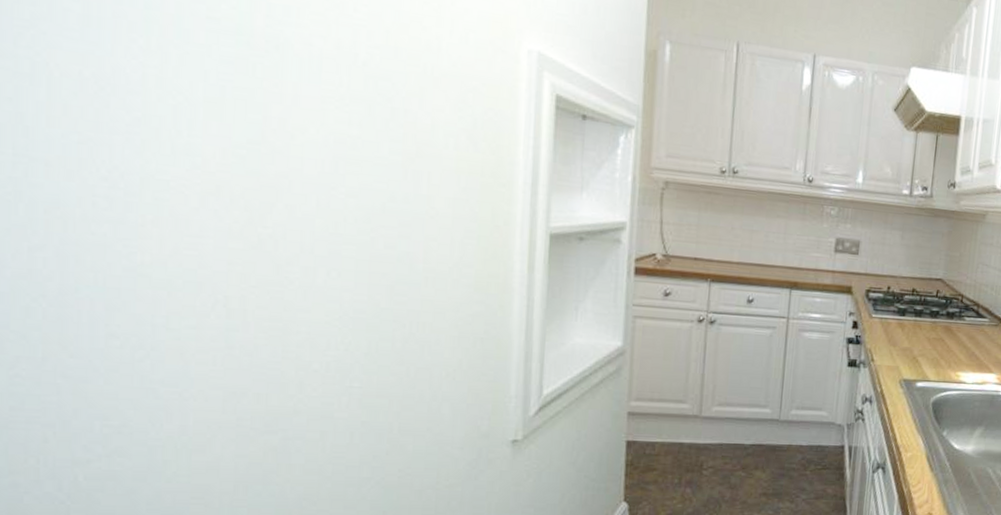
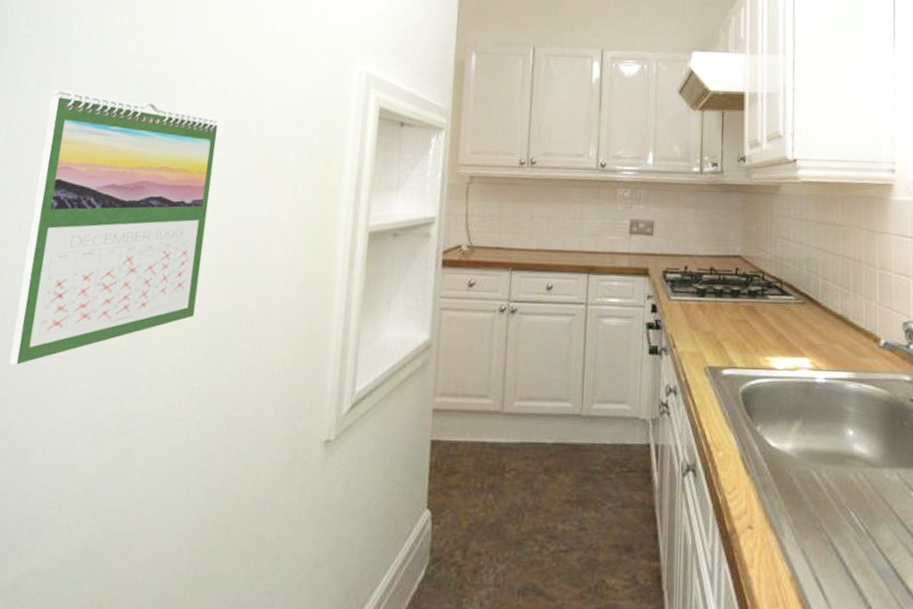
calendar: none [106,32,351,359] -> present [9,90,218,365]

